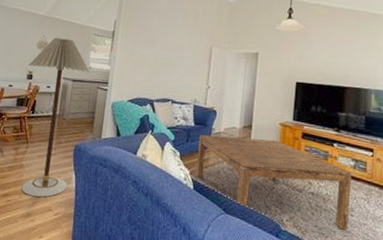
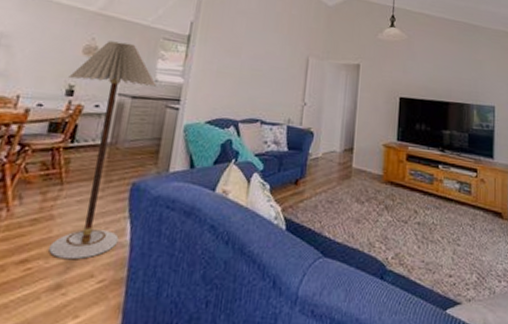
coffee table: present [196,134,351,230] -> none [289,161,457,263]

